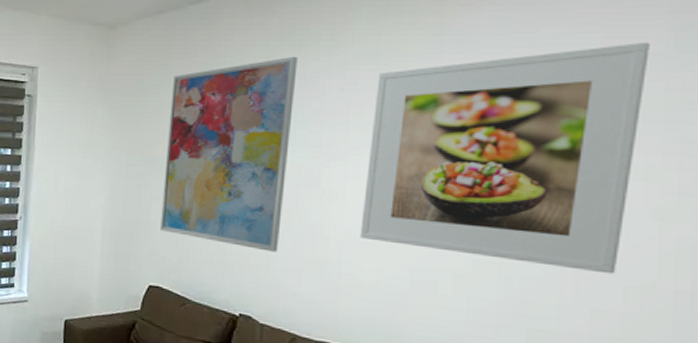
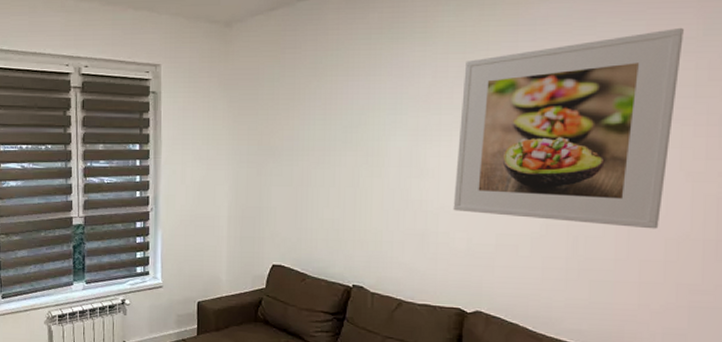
wall art: present [160,56,298,252] -> none [280,47,396,227]

